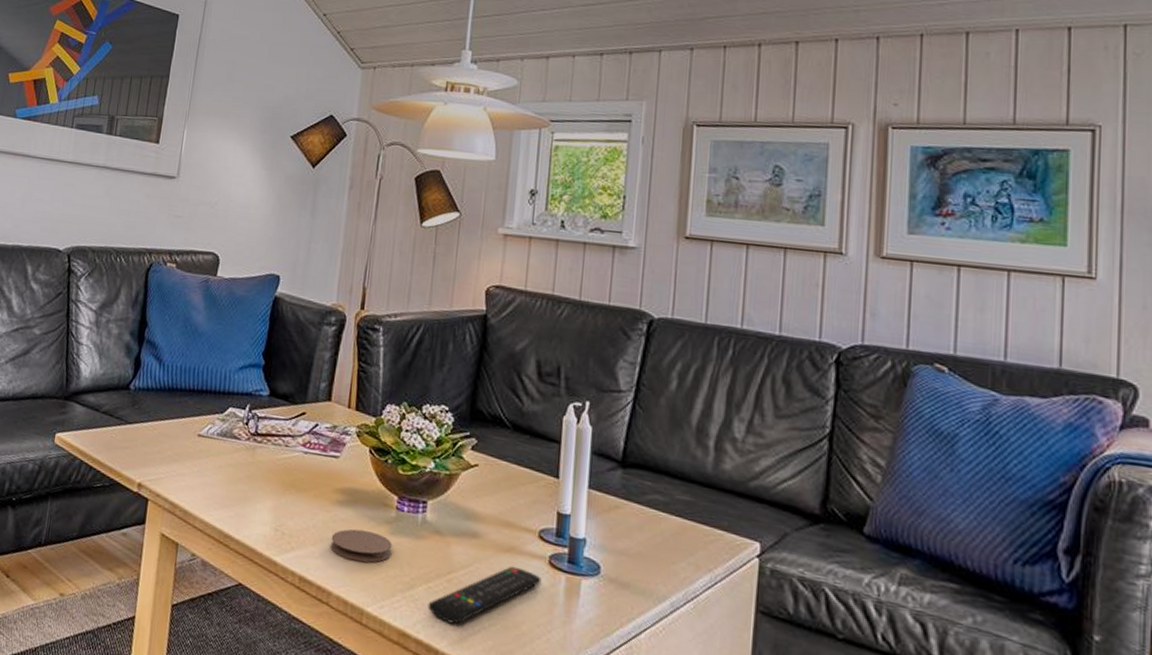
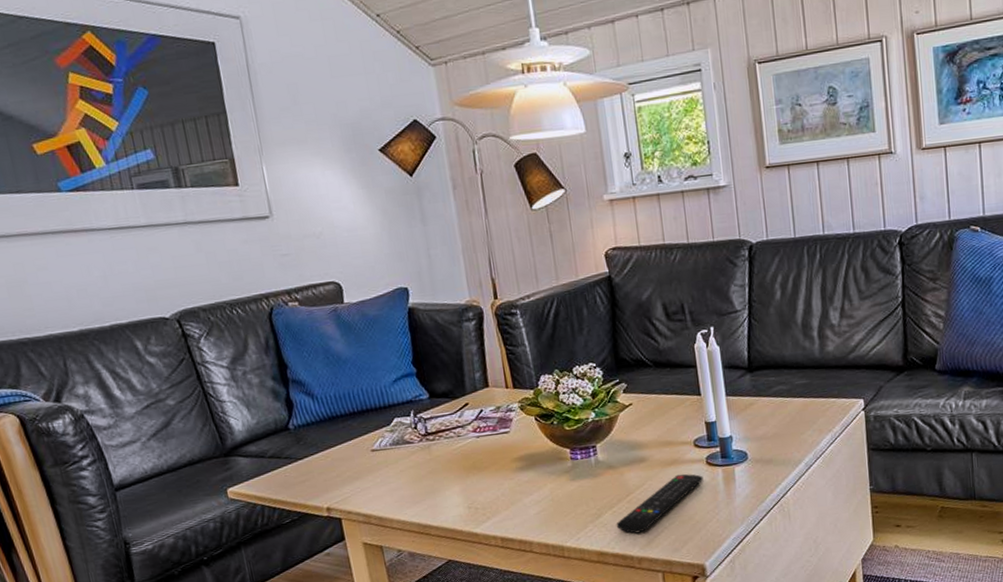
coaster: present [330,528,392,563] -> none [520,483,576,512]

